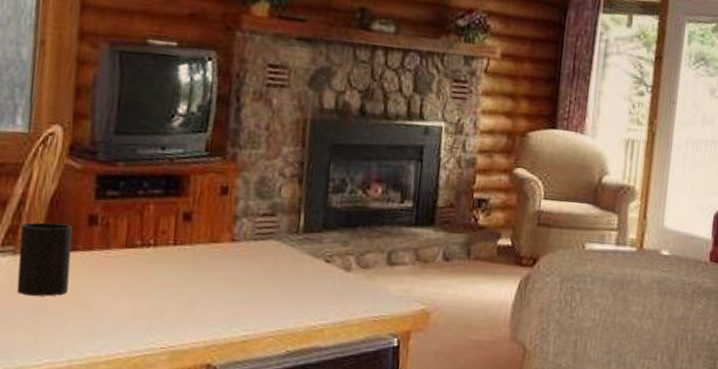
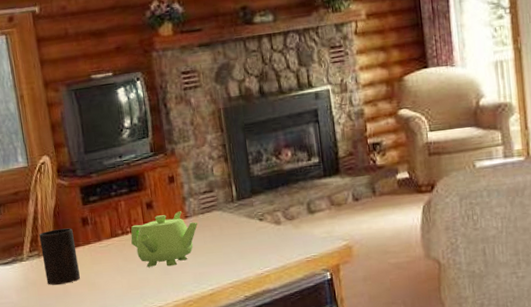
teapot: none [151,231,247,298] -> present [131,211,198,267]

